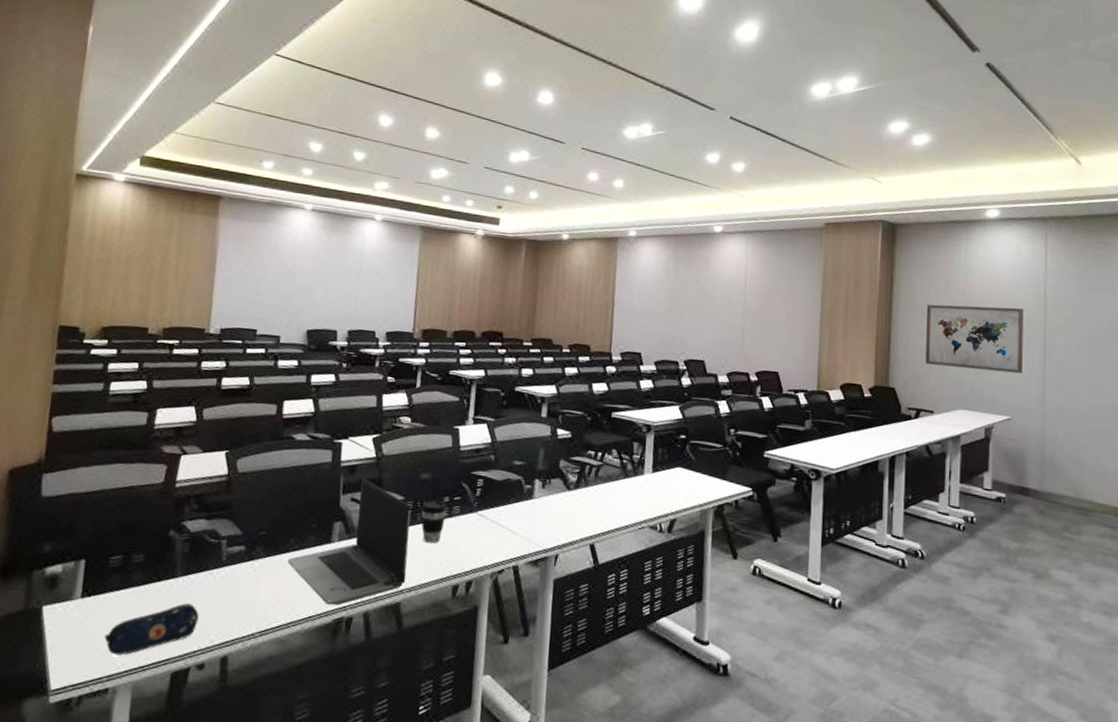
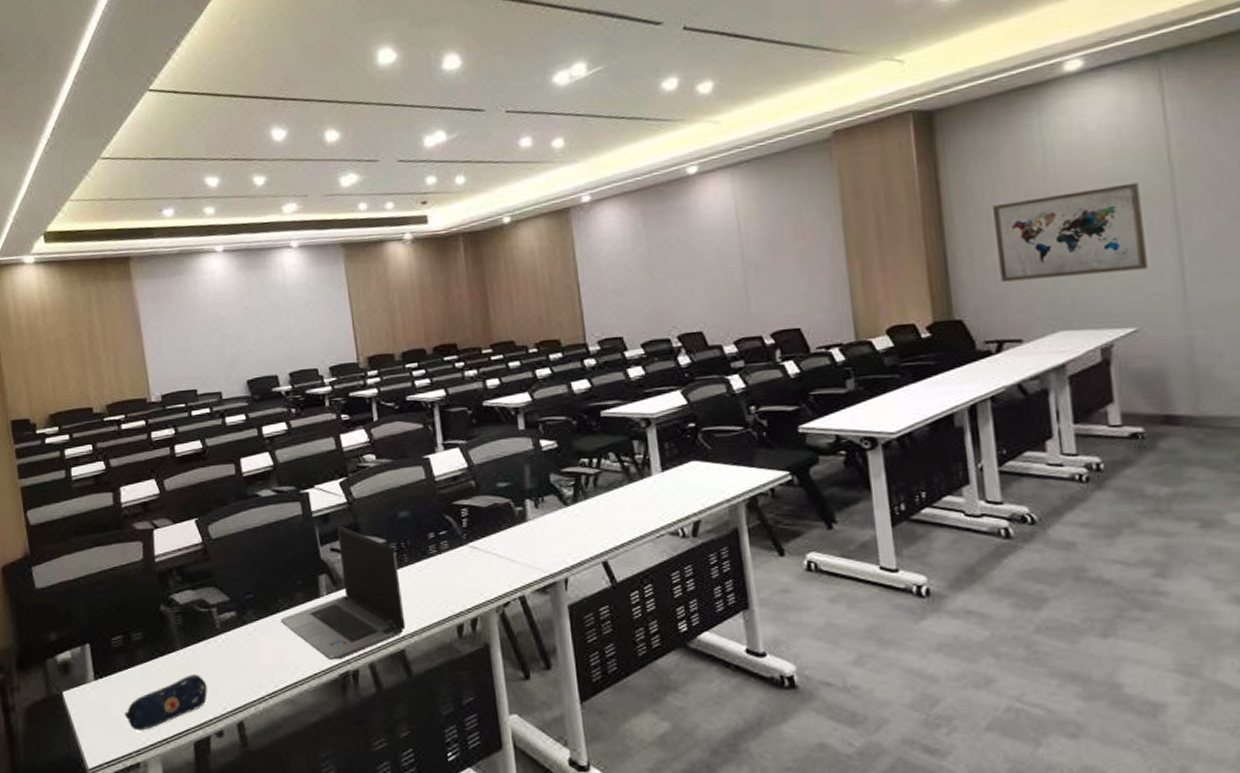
coffee cup: present [421,500,447,544] -> none [406,537,435,585]

